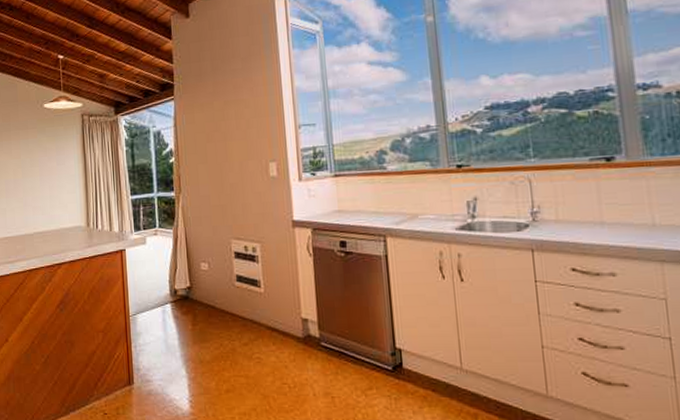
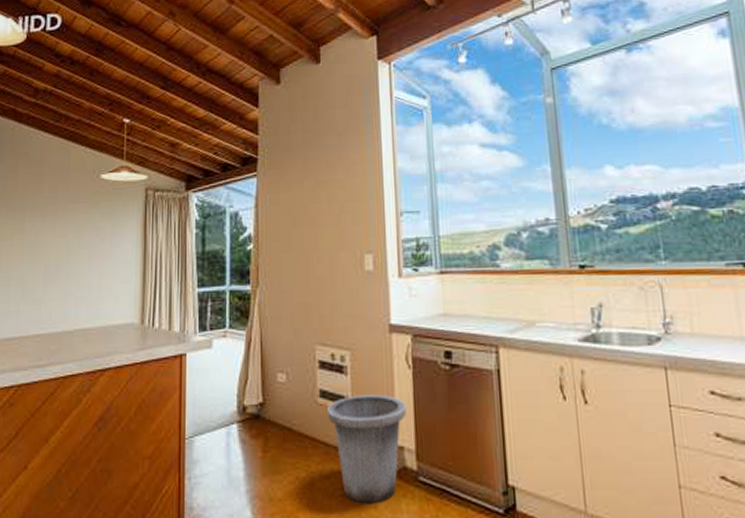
trash can: none [244,278,309,364] -> present [328,395,406,504]

